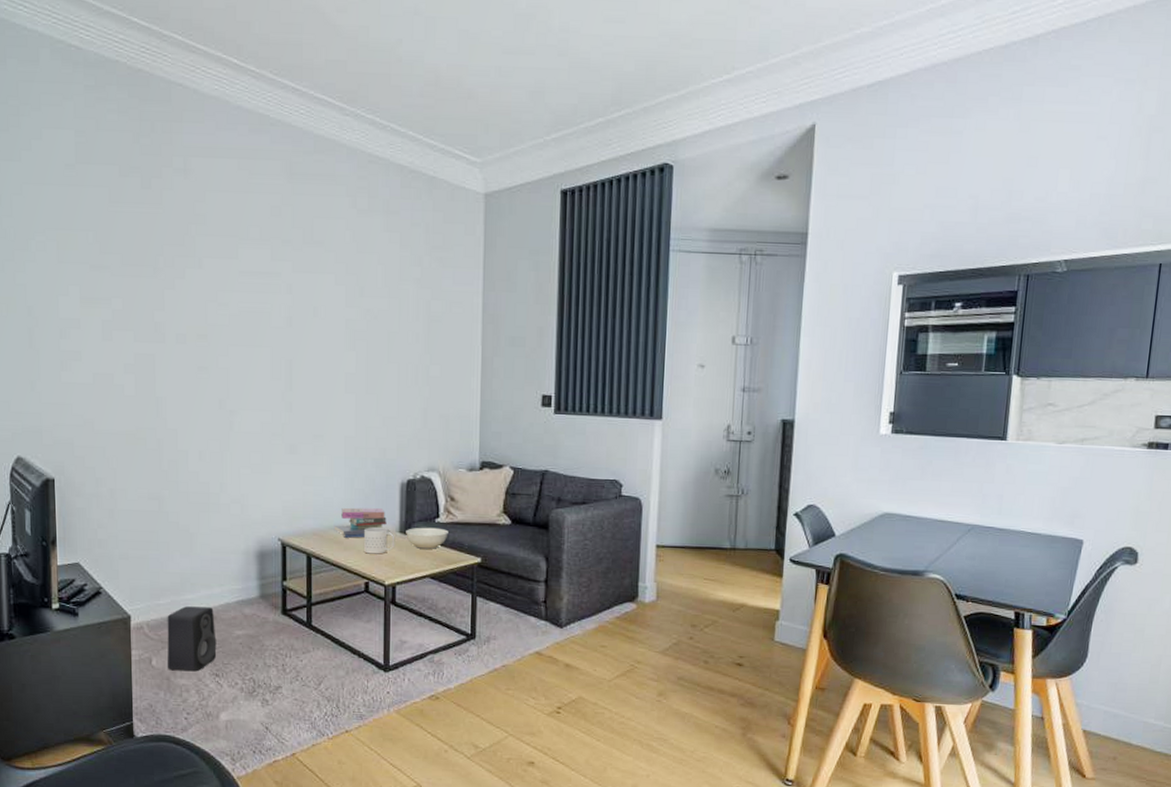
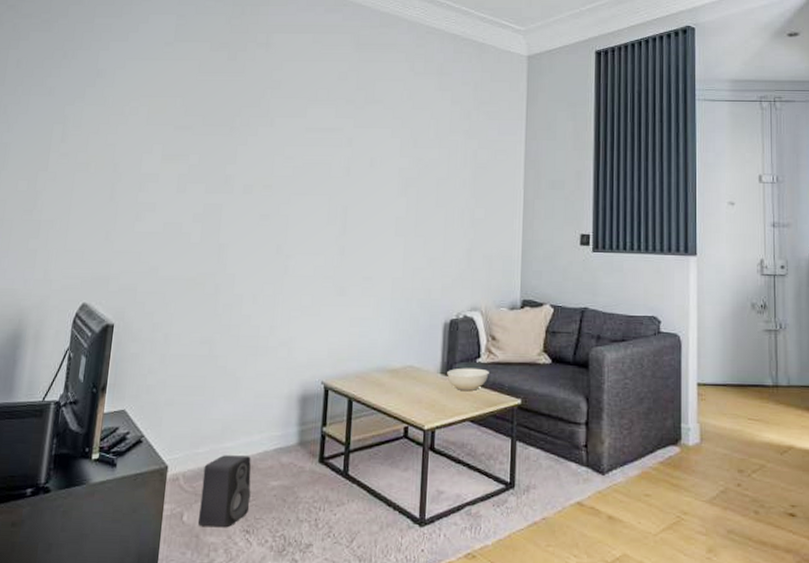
books: present [334,507,387,538] -> none [376,348,429,380]
mug: present [363,527,395,554] -> none [404,369,437,397]

